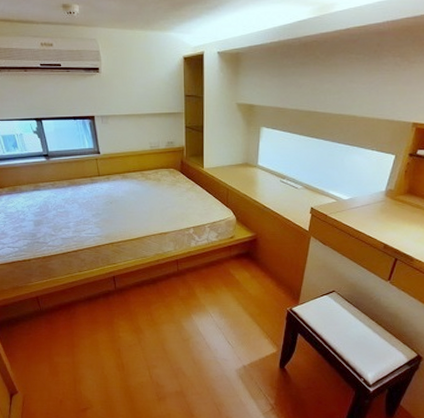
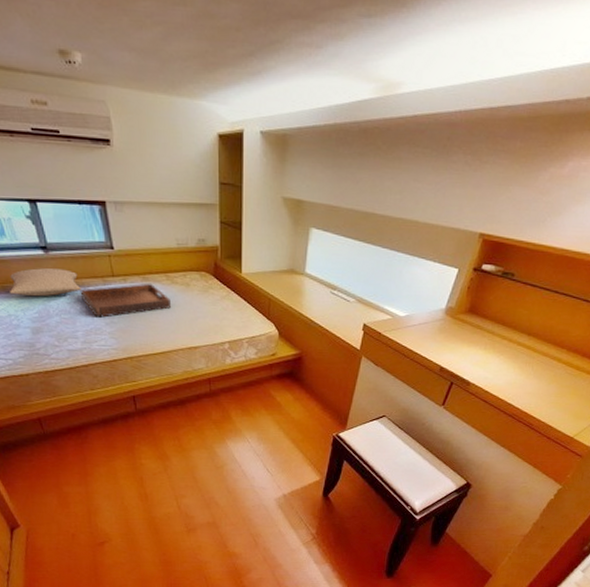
pillow: none [18,172,74,195] -> present [9,268,81,297]
serving tray: none [73,180,146,210] -> present [80,283,172,318]

